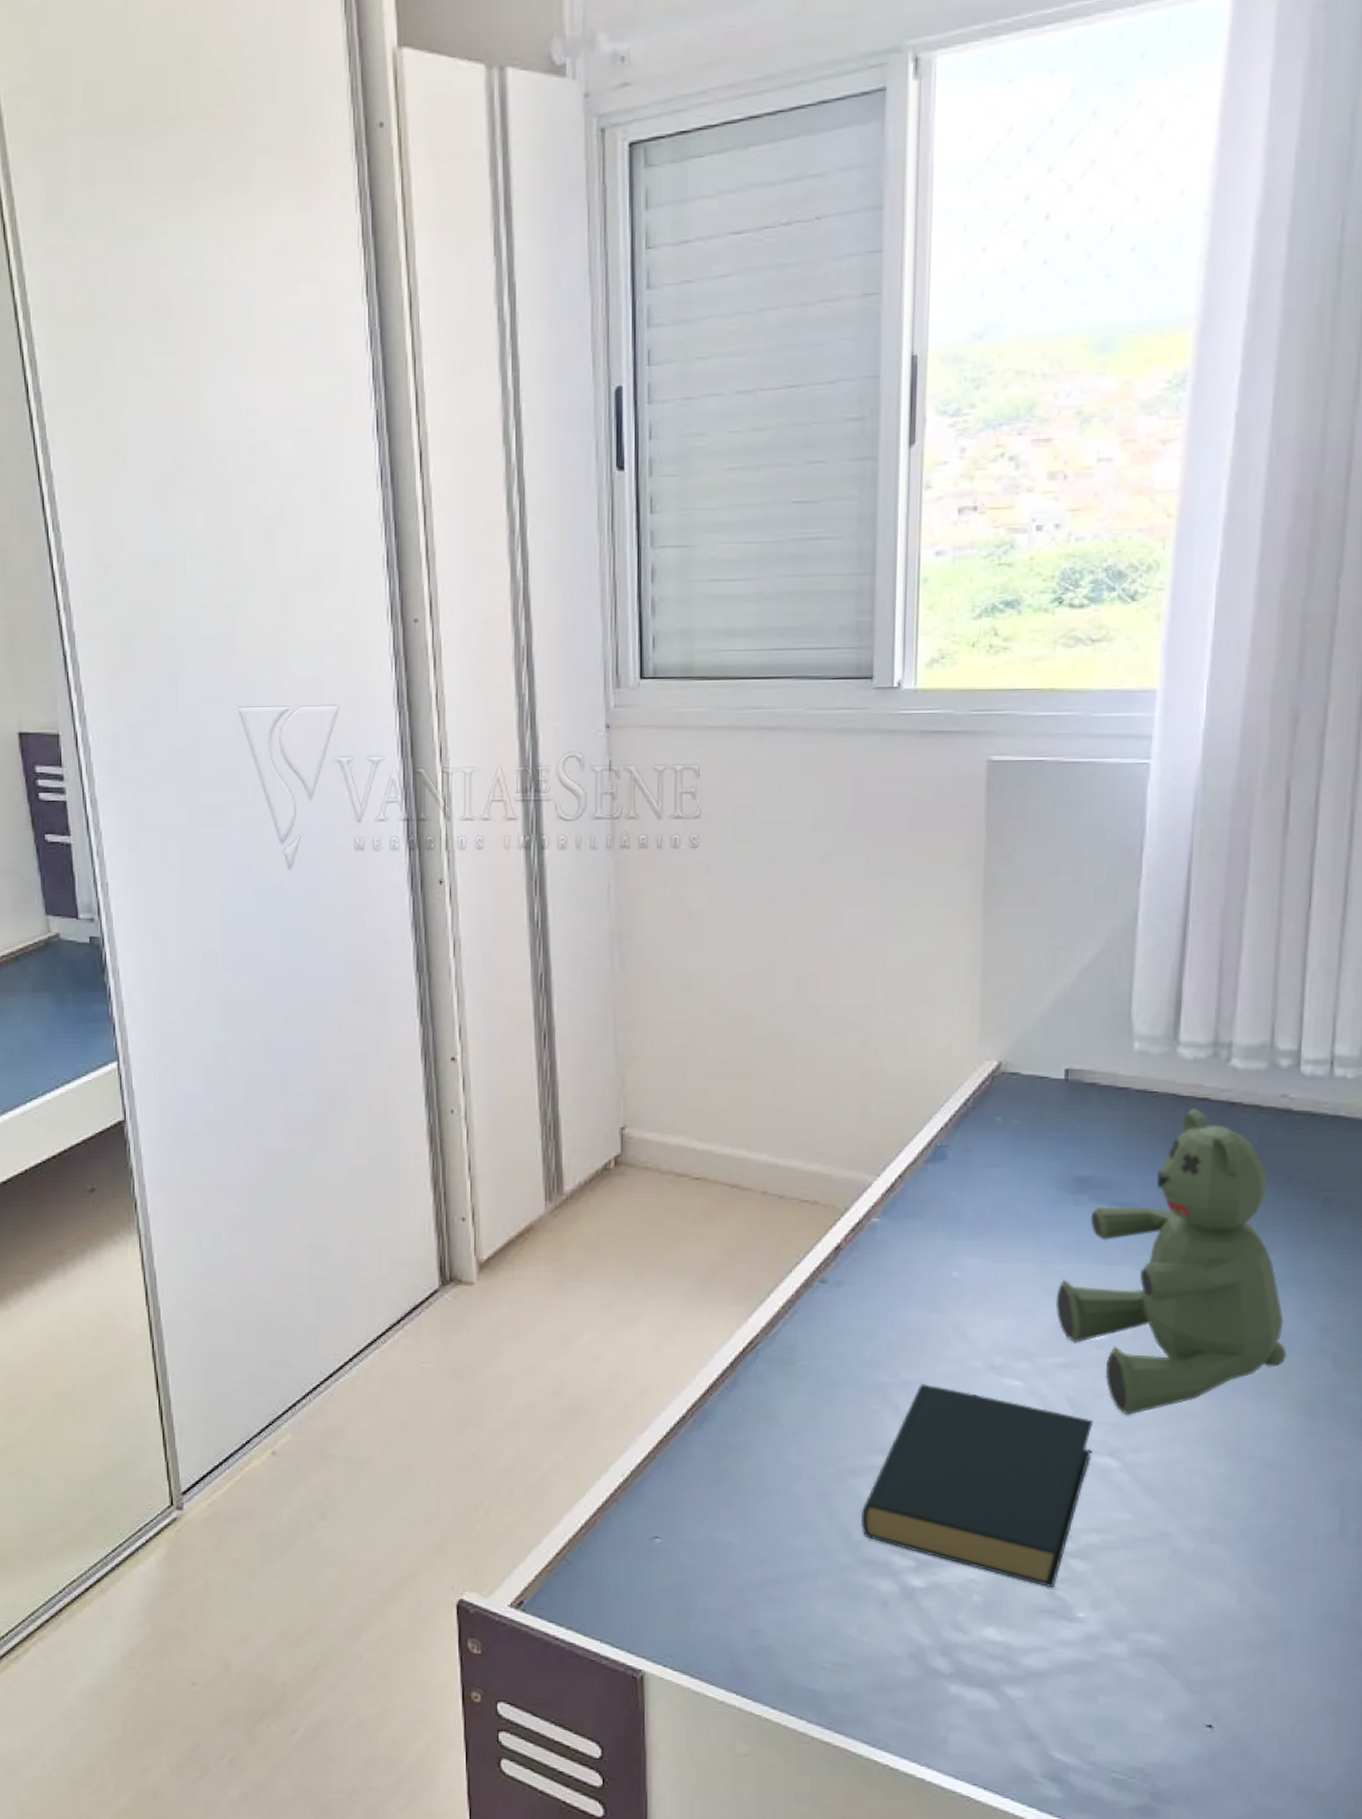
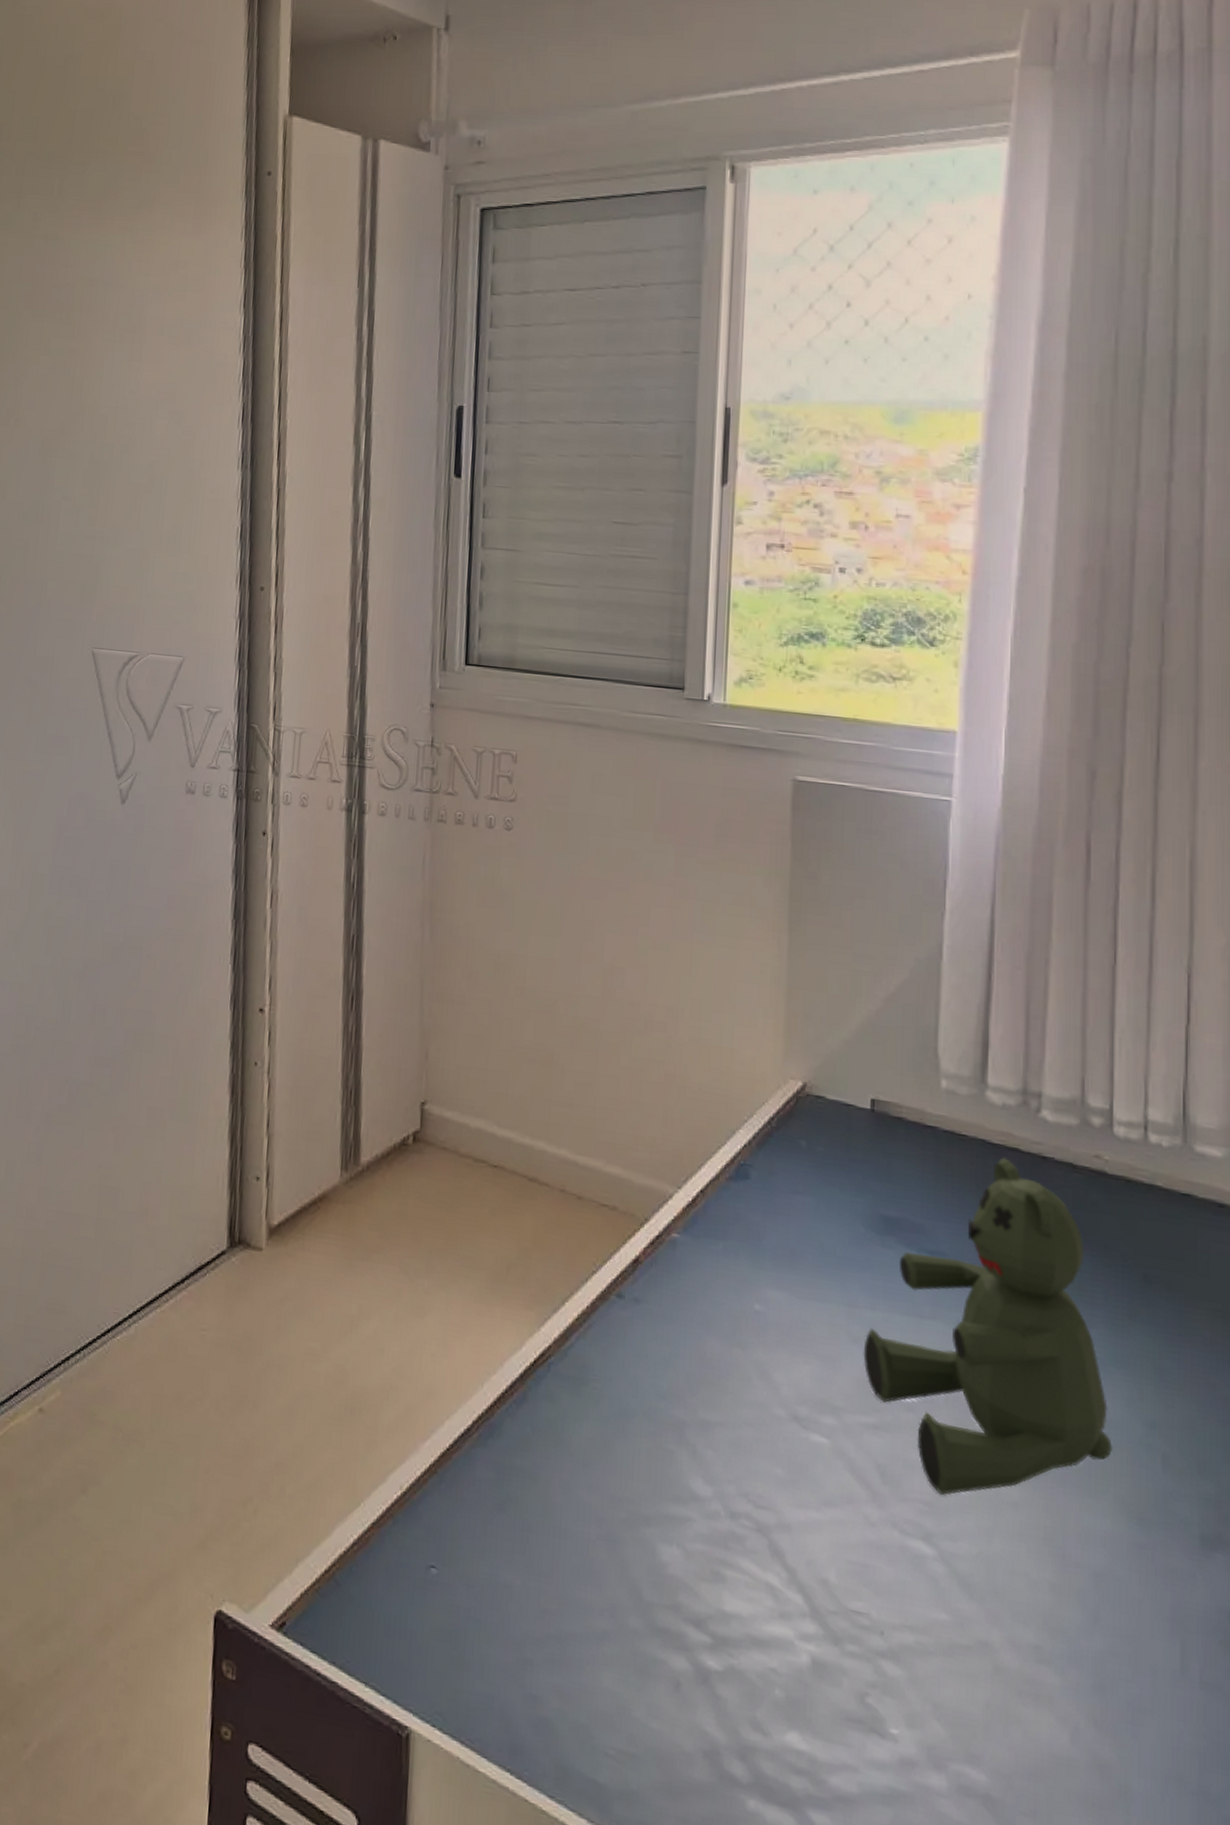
hardback book: present [860,1383,1093,1588] -> none [652,1425,905,1693]

